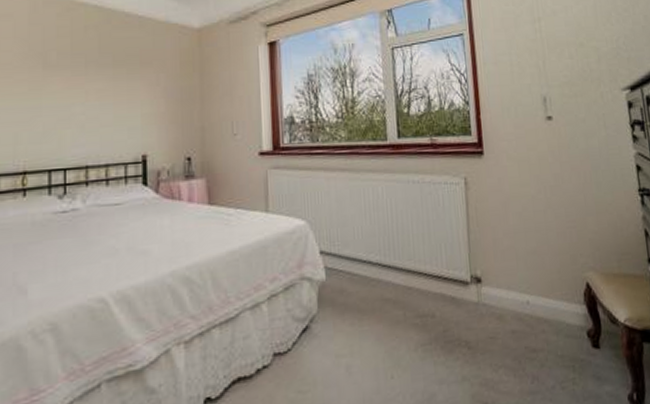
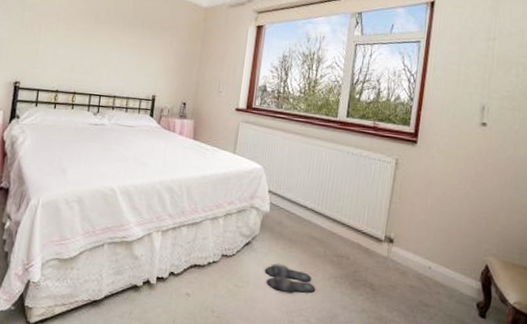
slippers: none [333,345,402,384] -> present [264,263,316,293]

